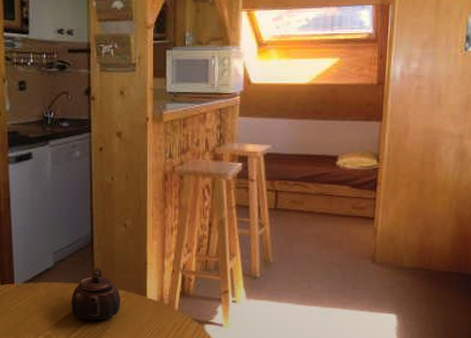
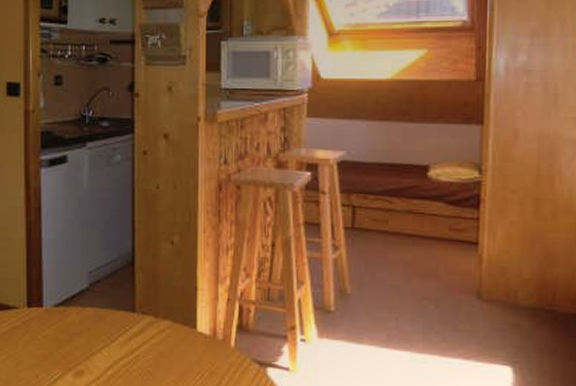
teapot: present [71,268,120,320] -> none [107,292,165,356]

